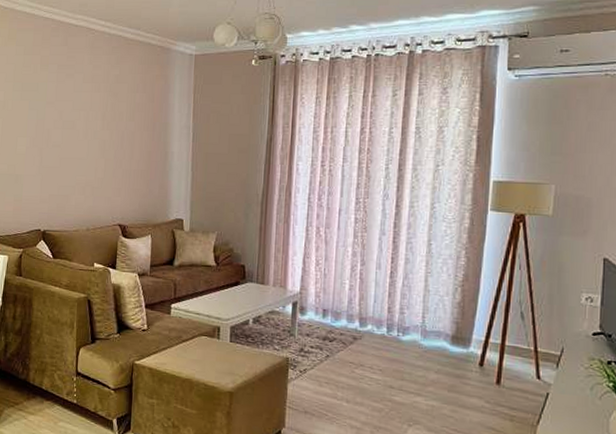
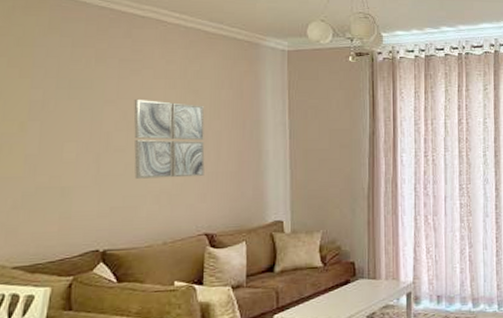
wall art: none [67,100,122,173] -> present [134,99,205,179]

